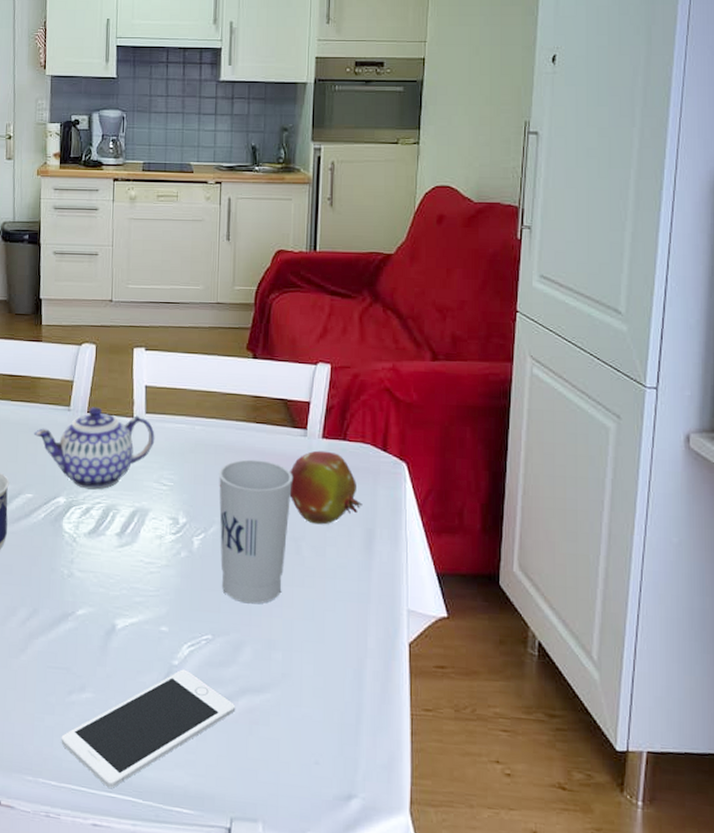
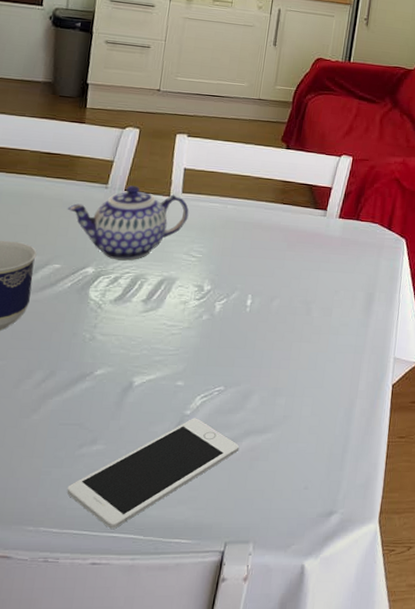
cup: present [218,459,294,604] -> none [238,235,311,358]
fruit: present [289,450,363,525] -> none [306,228,367,290]

